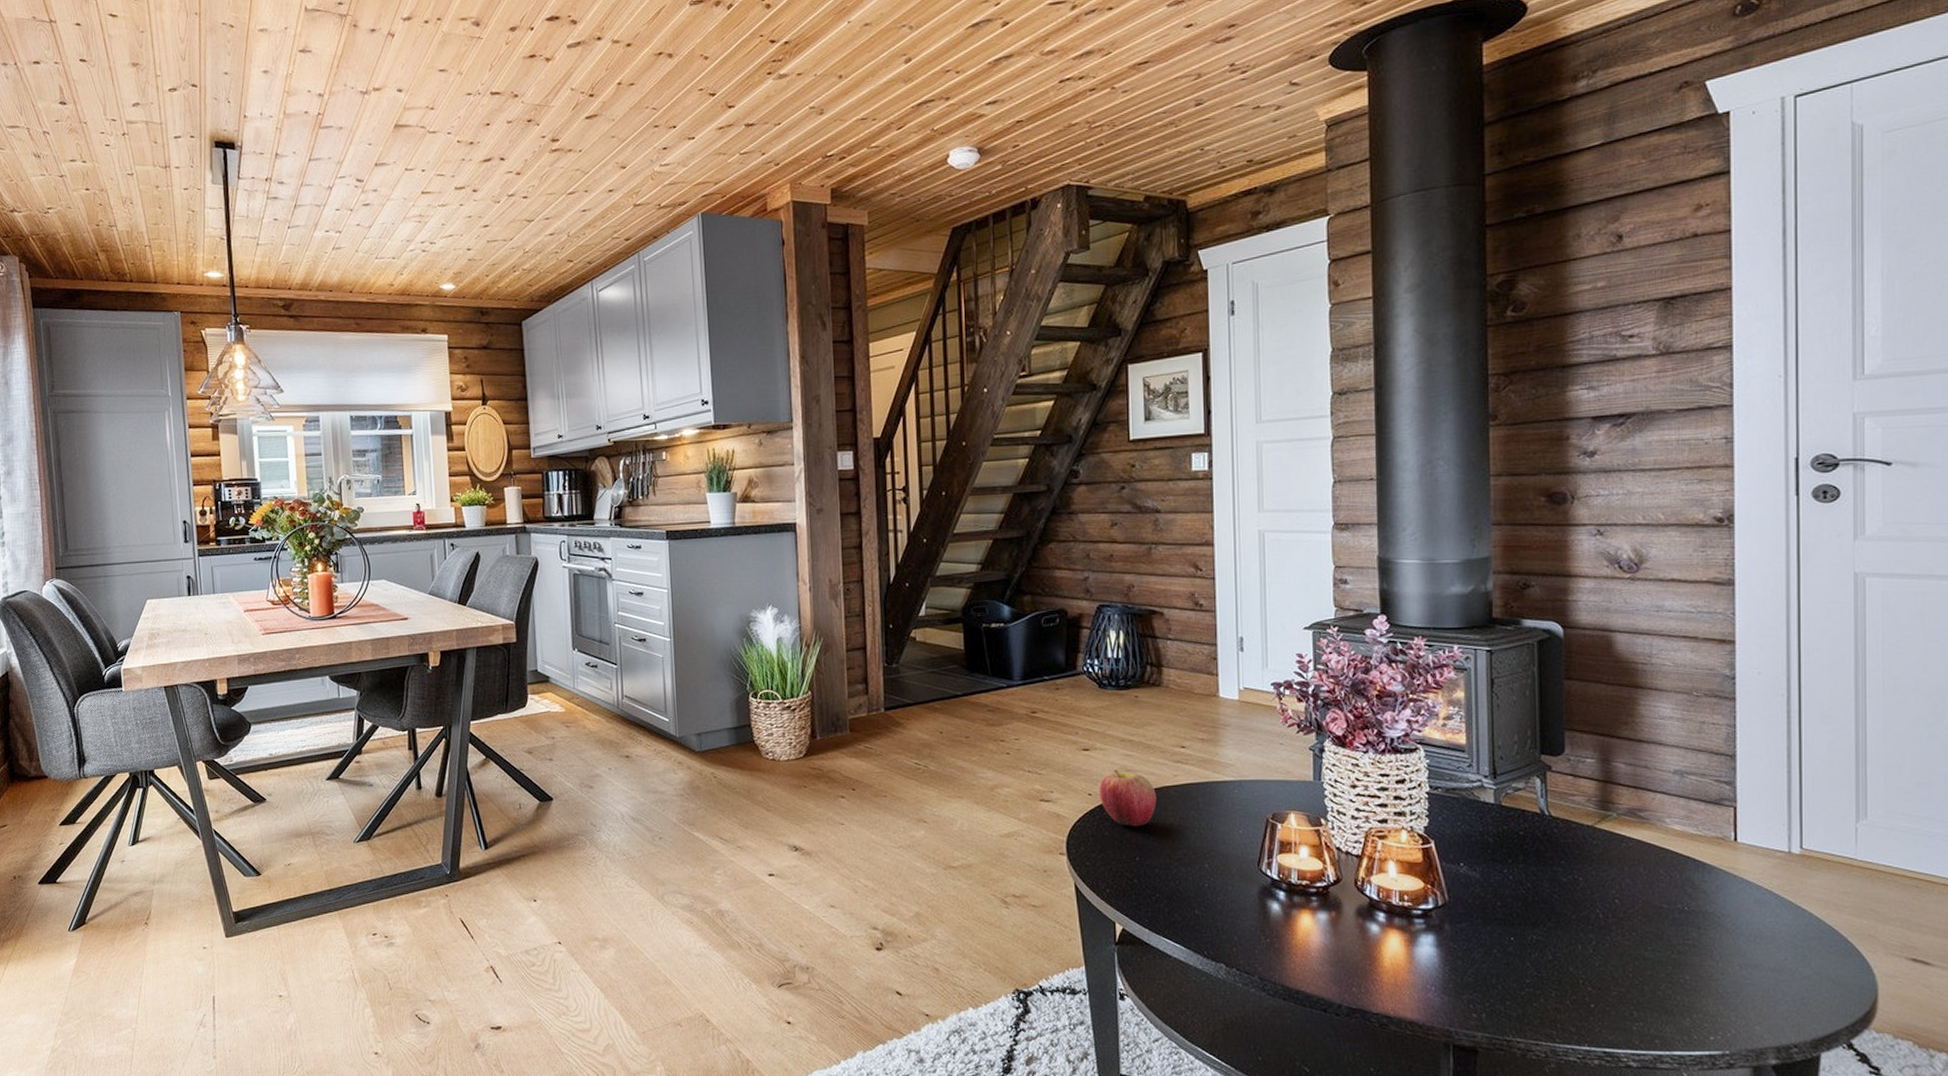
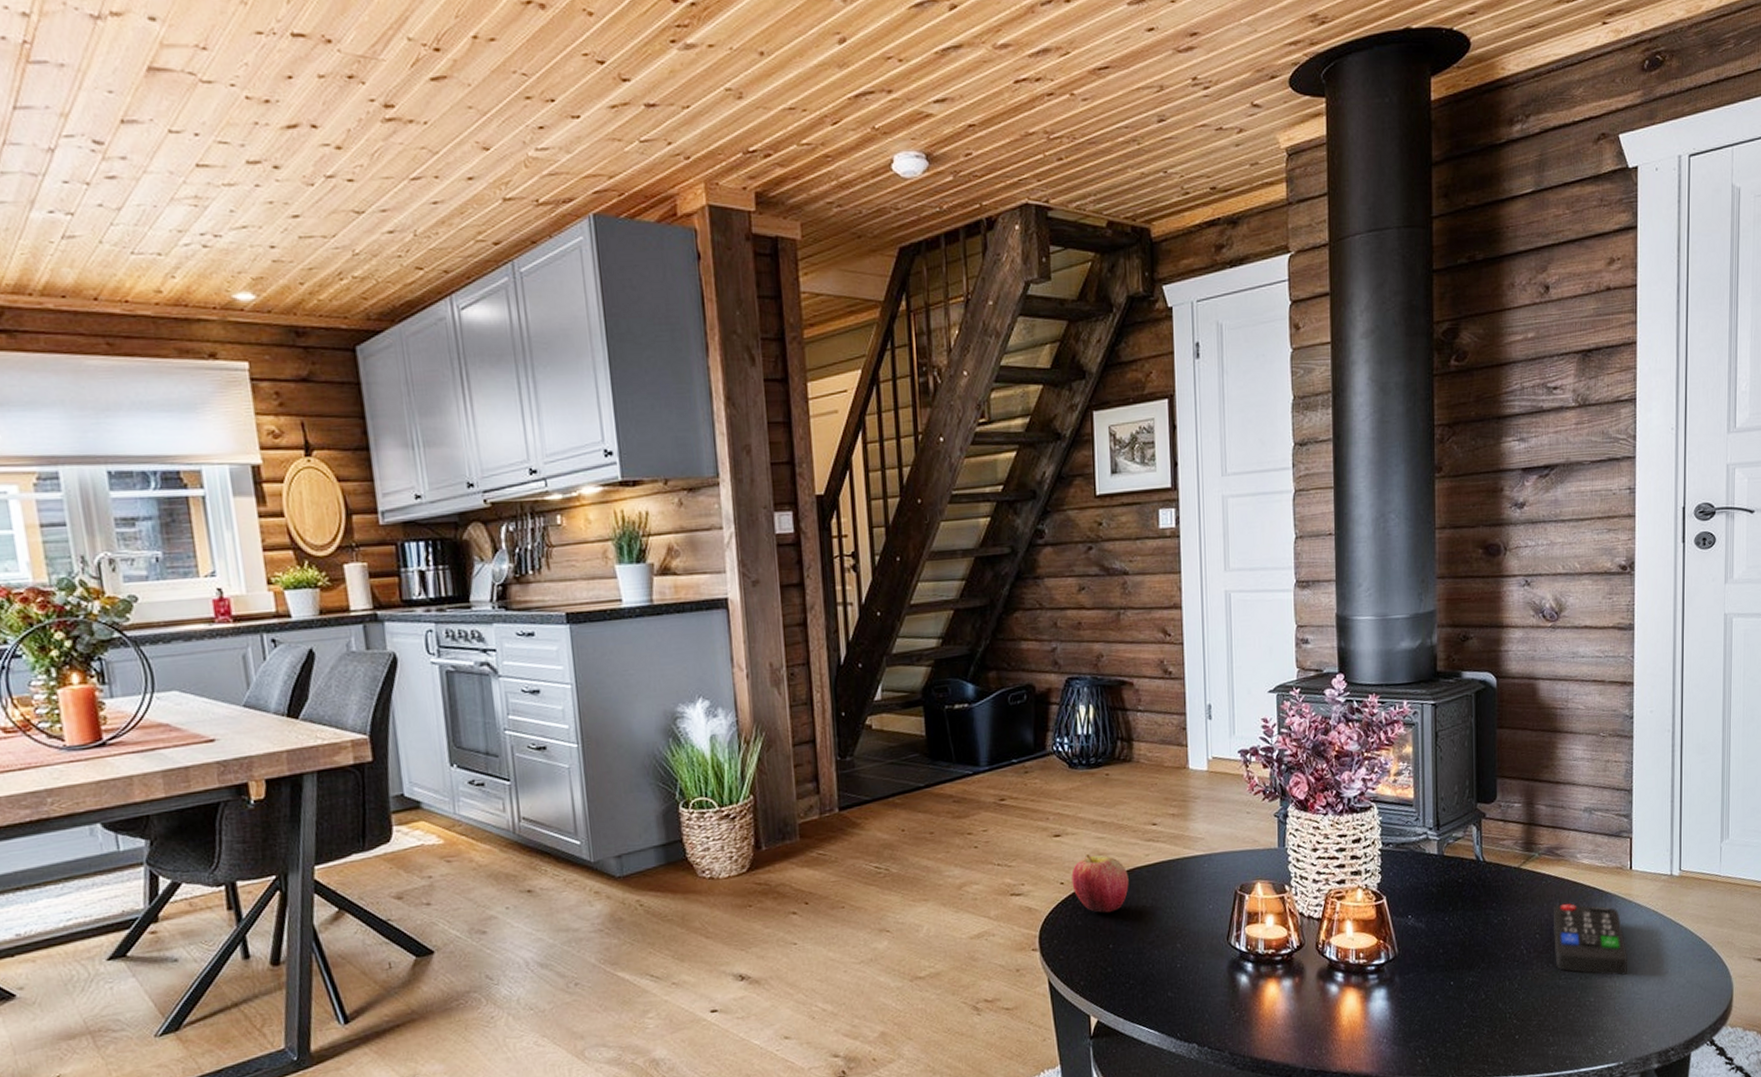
remote control: none [1636,869,1733,956] -> present [1553,903,1627,976]

